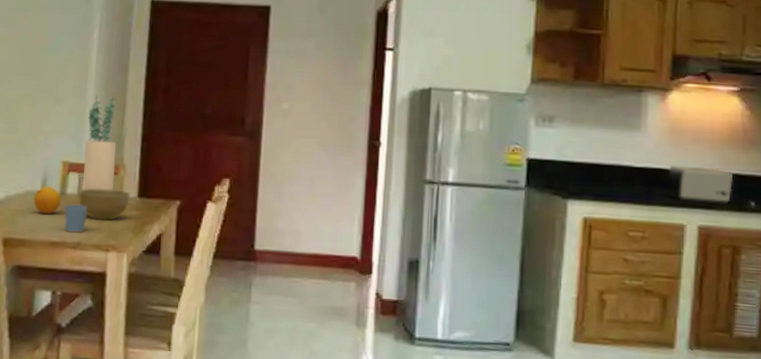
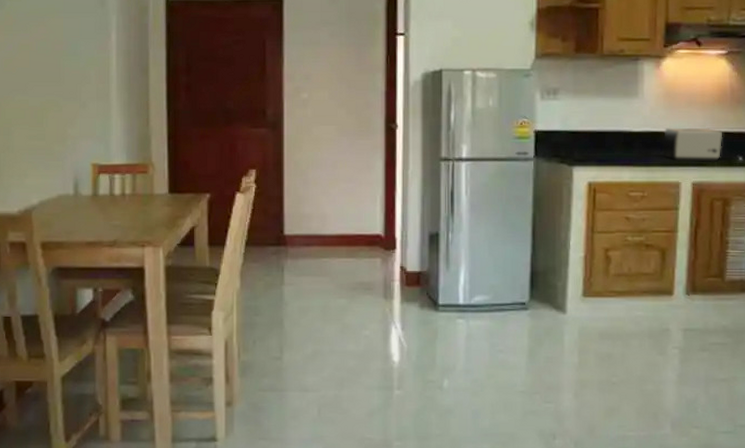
fruit: present [33,186,62,215] -> none [67,189,94,216]
mug: present [64,204,87,233] -> none [99,205,121,232]
bowl: present [78,188,130,221] -> none [111,187,161,219]
vase: present [81,91,117,191] -> none [112,92,145,190]

